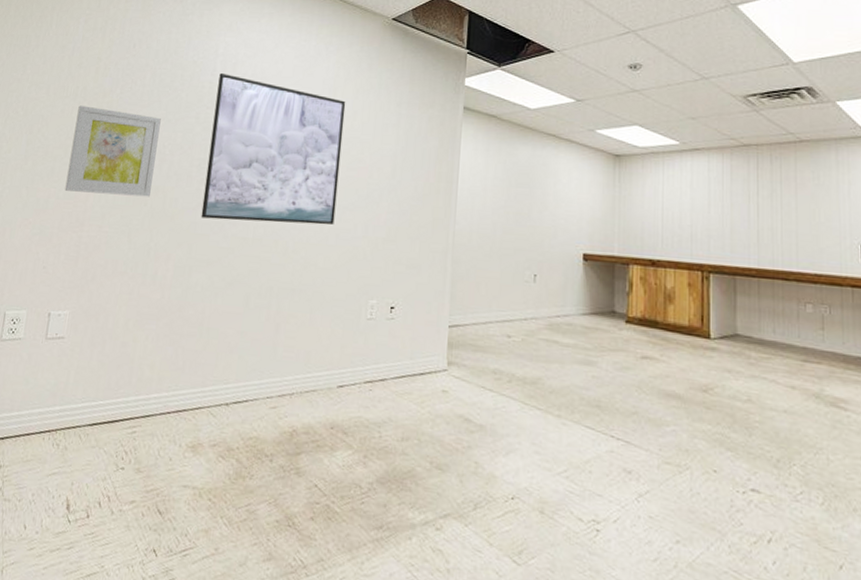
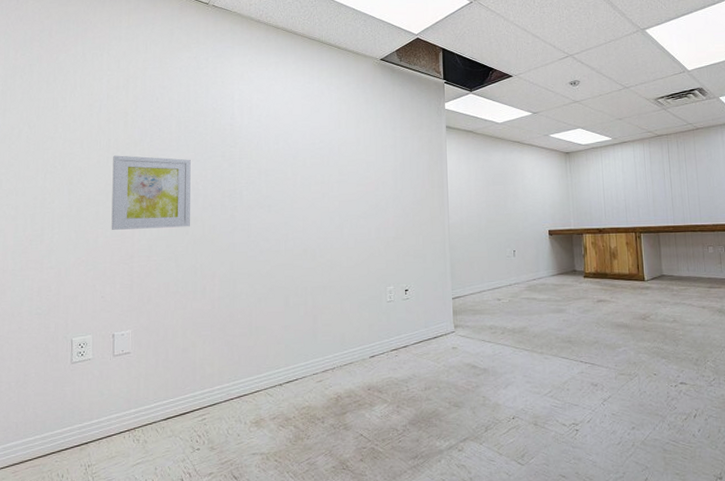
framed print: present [200,73,346,225] -> none [237,116,352,239]

